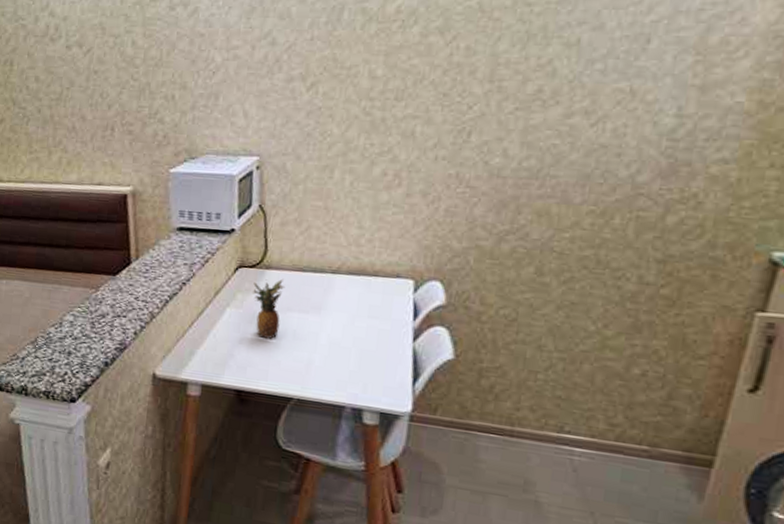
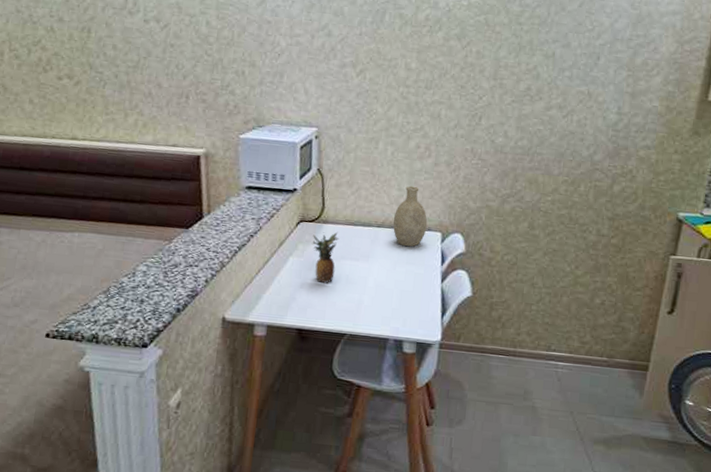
decorative vase: none [351,222,396,298] -> present [393,185,428,247]

